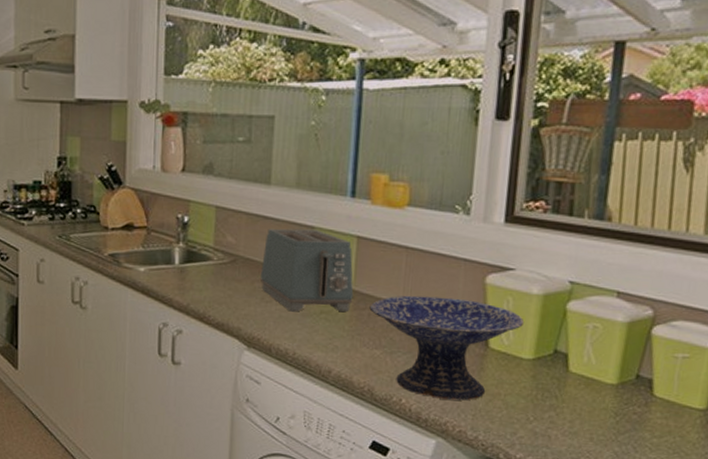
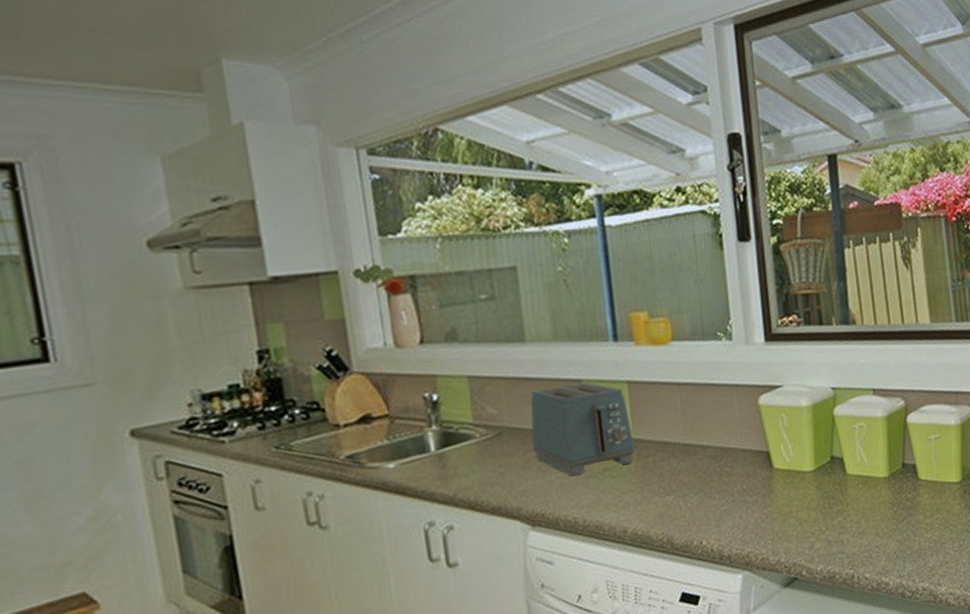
decorative bowl: present [369,295,525,401] -> none [653,424,801,533]

